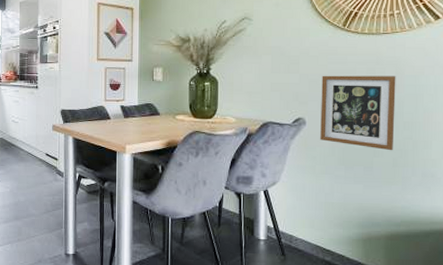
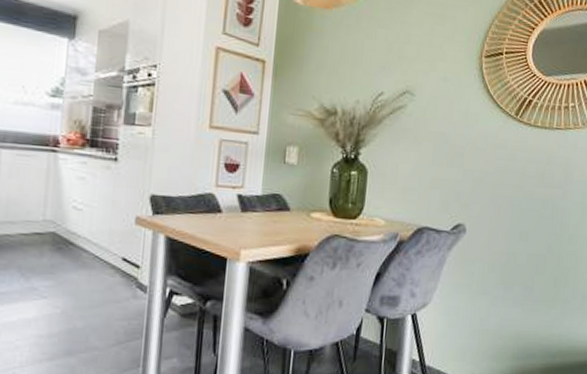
picture frame: present [320,75,396,151] -> none [480,173,565,269]

